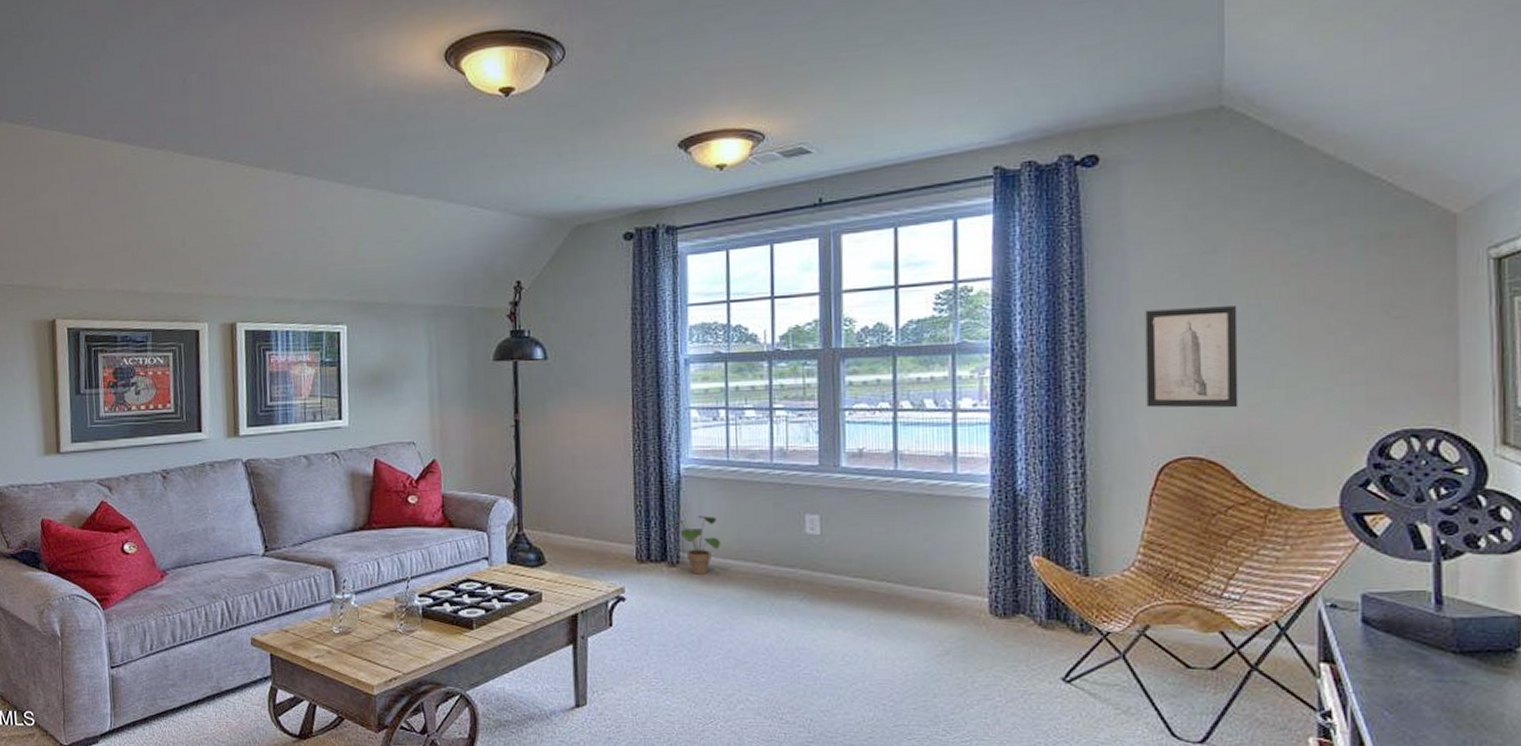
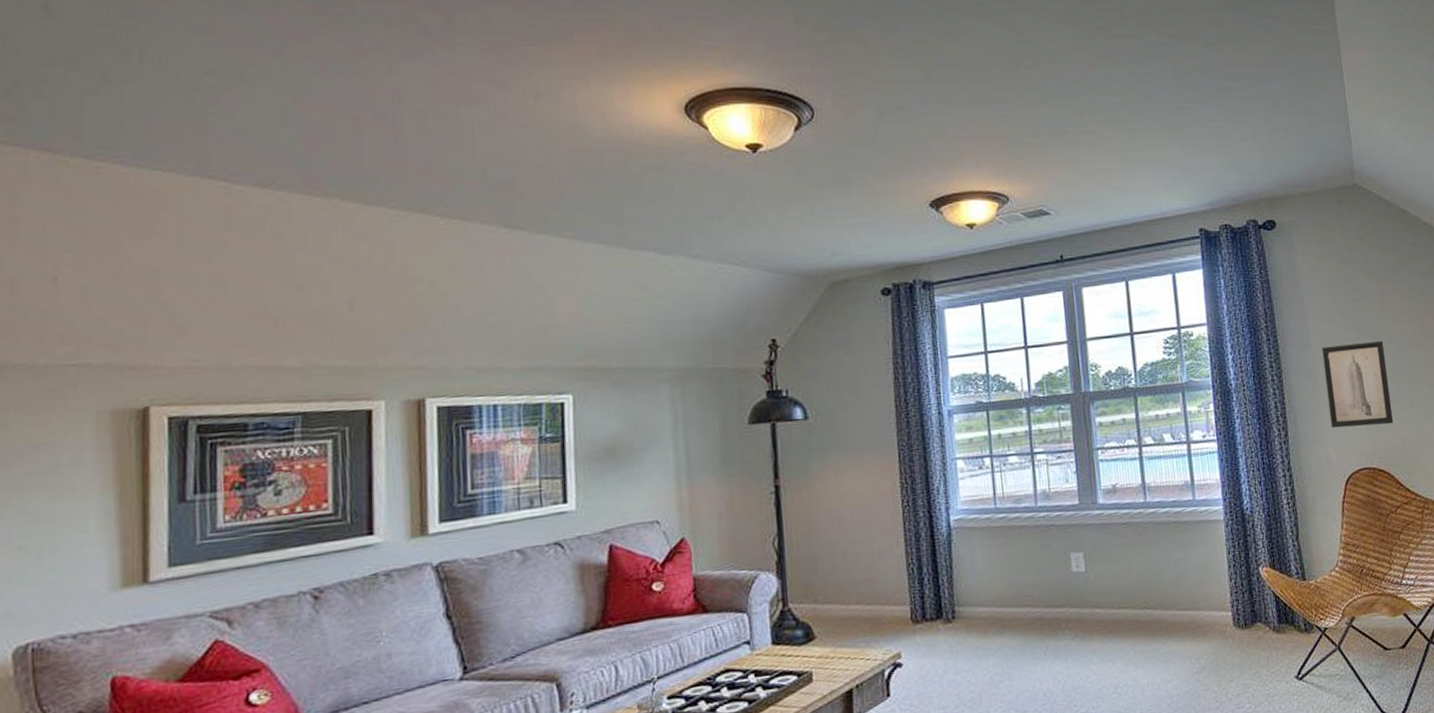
potted plant: present [671,516,720,574] -> none [944,565,994,628]

